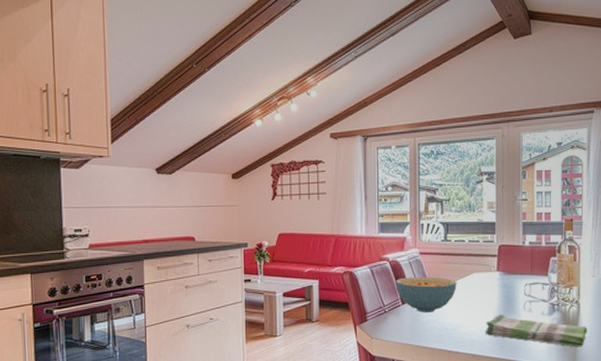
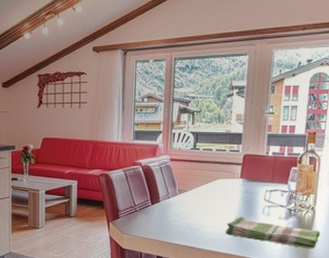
cereal bowl: present [395,277,457,312] -> none [146,181,203,213]

